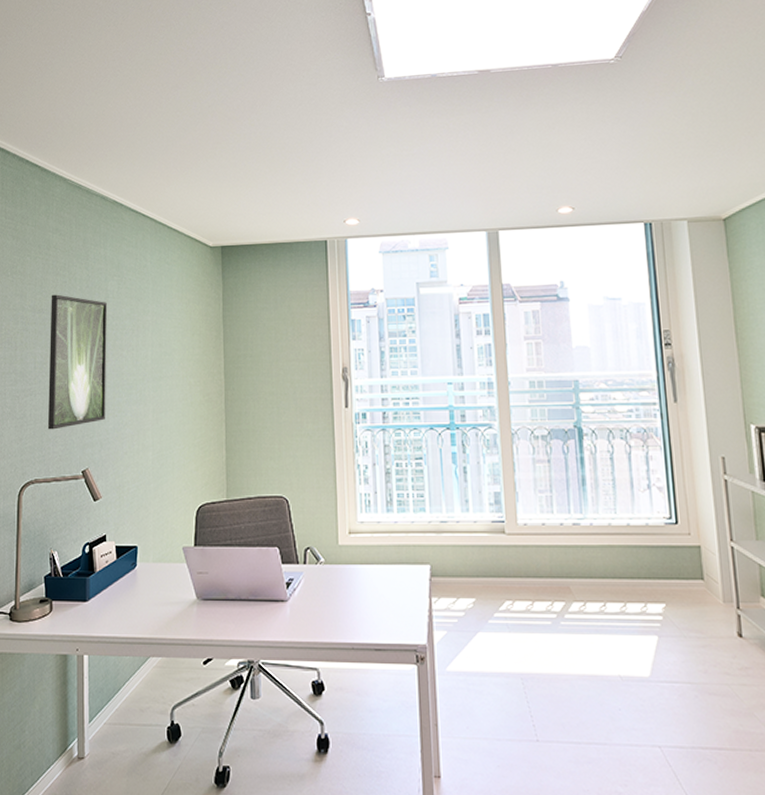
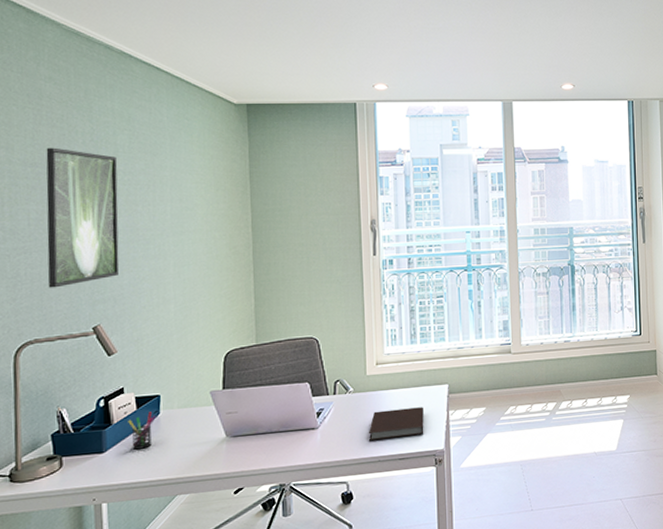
pen holder: none [109,563,133,602] -> present [128,411,156,450]
notebook: none [340,588,403,624] -> present [368,407,424,442]

